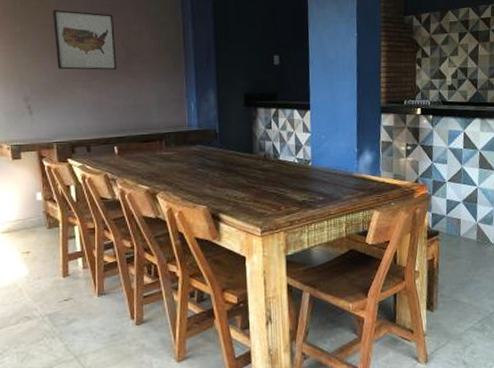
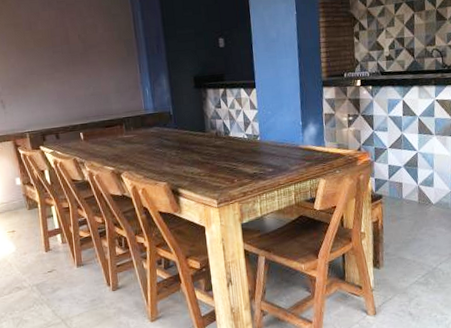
wall art: present [53,10,117,70] -> none [14,9,76,65]

